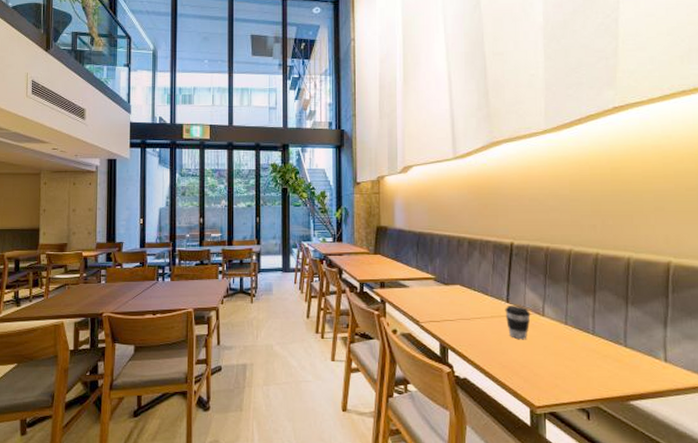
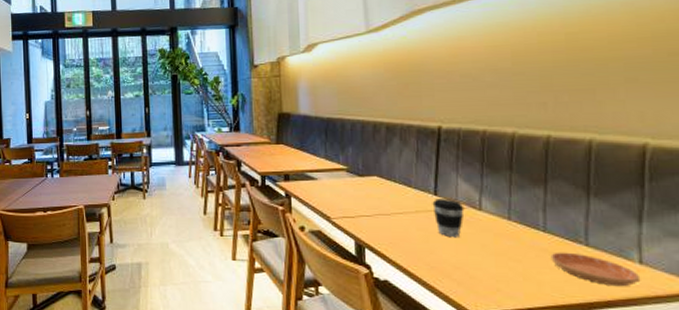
saucer: none [598,352,666,382] -> present [550,252,641,287]

